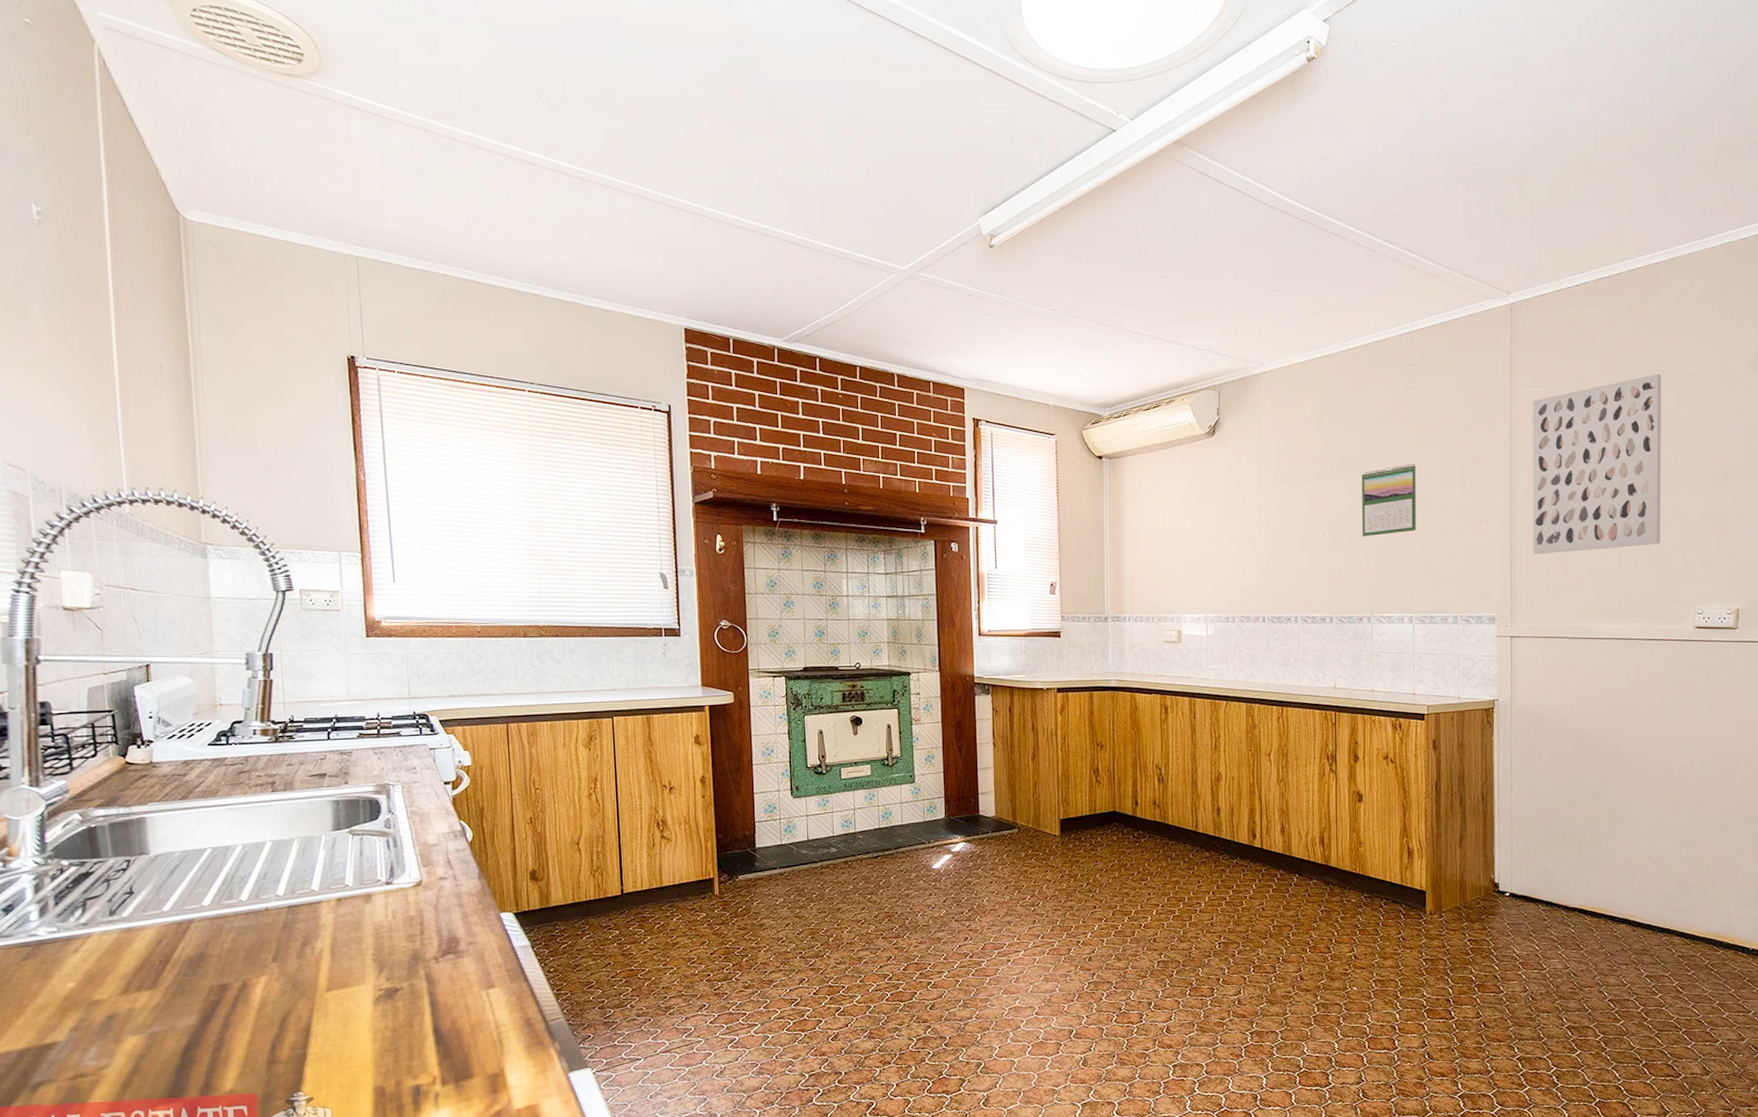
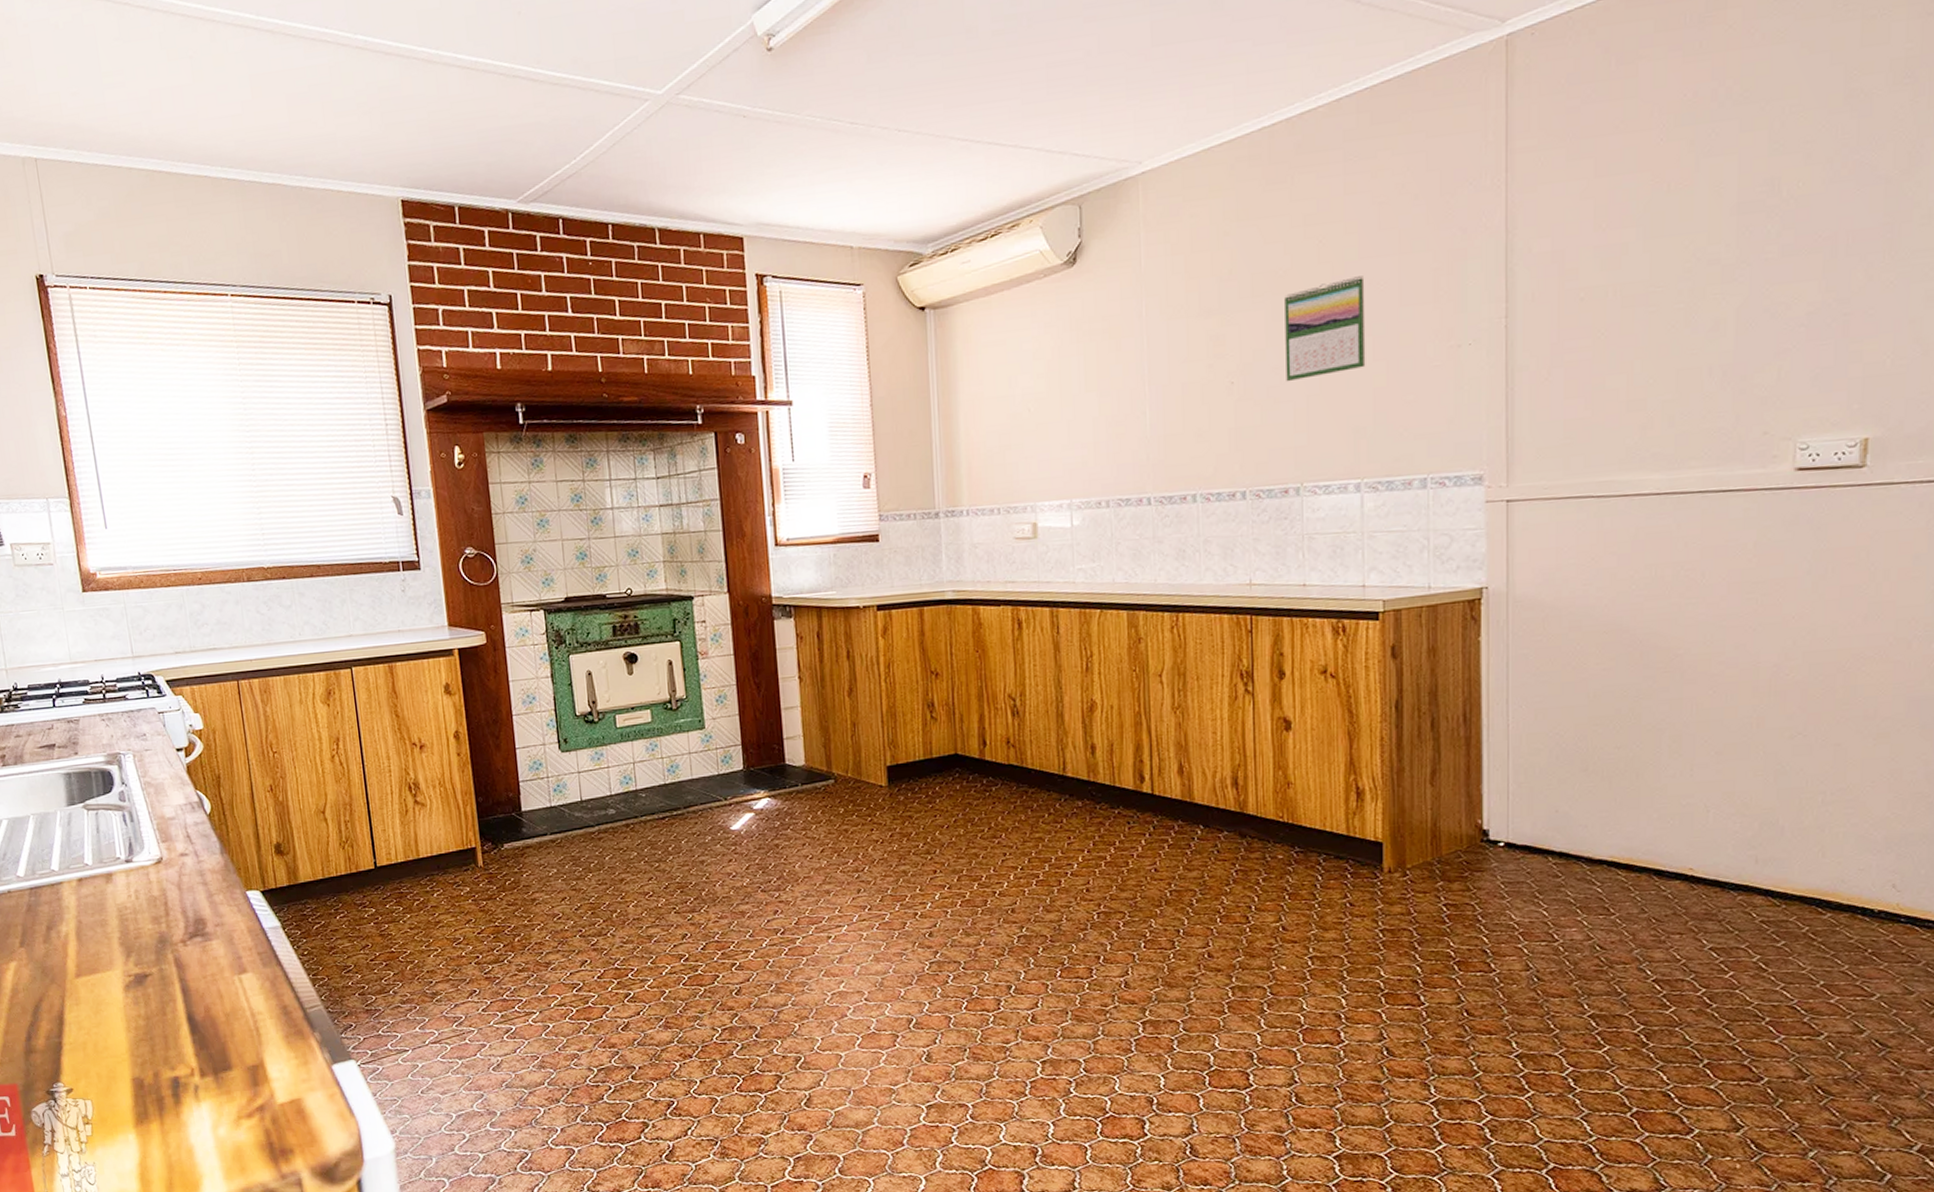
wall art: present [1532,373,1662,555] -> none [1540,109,1747,386]

